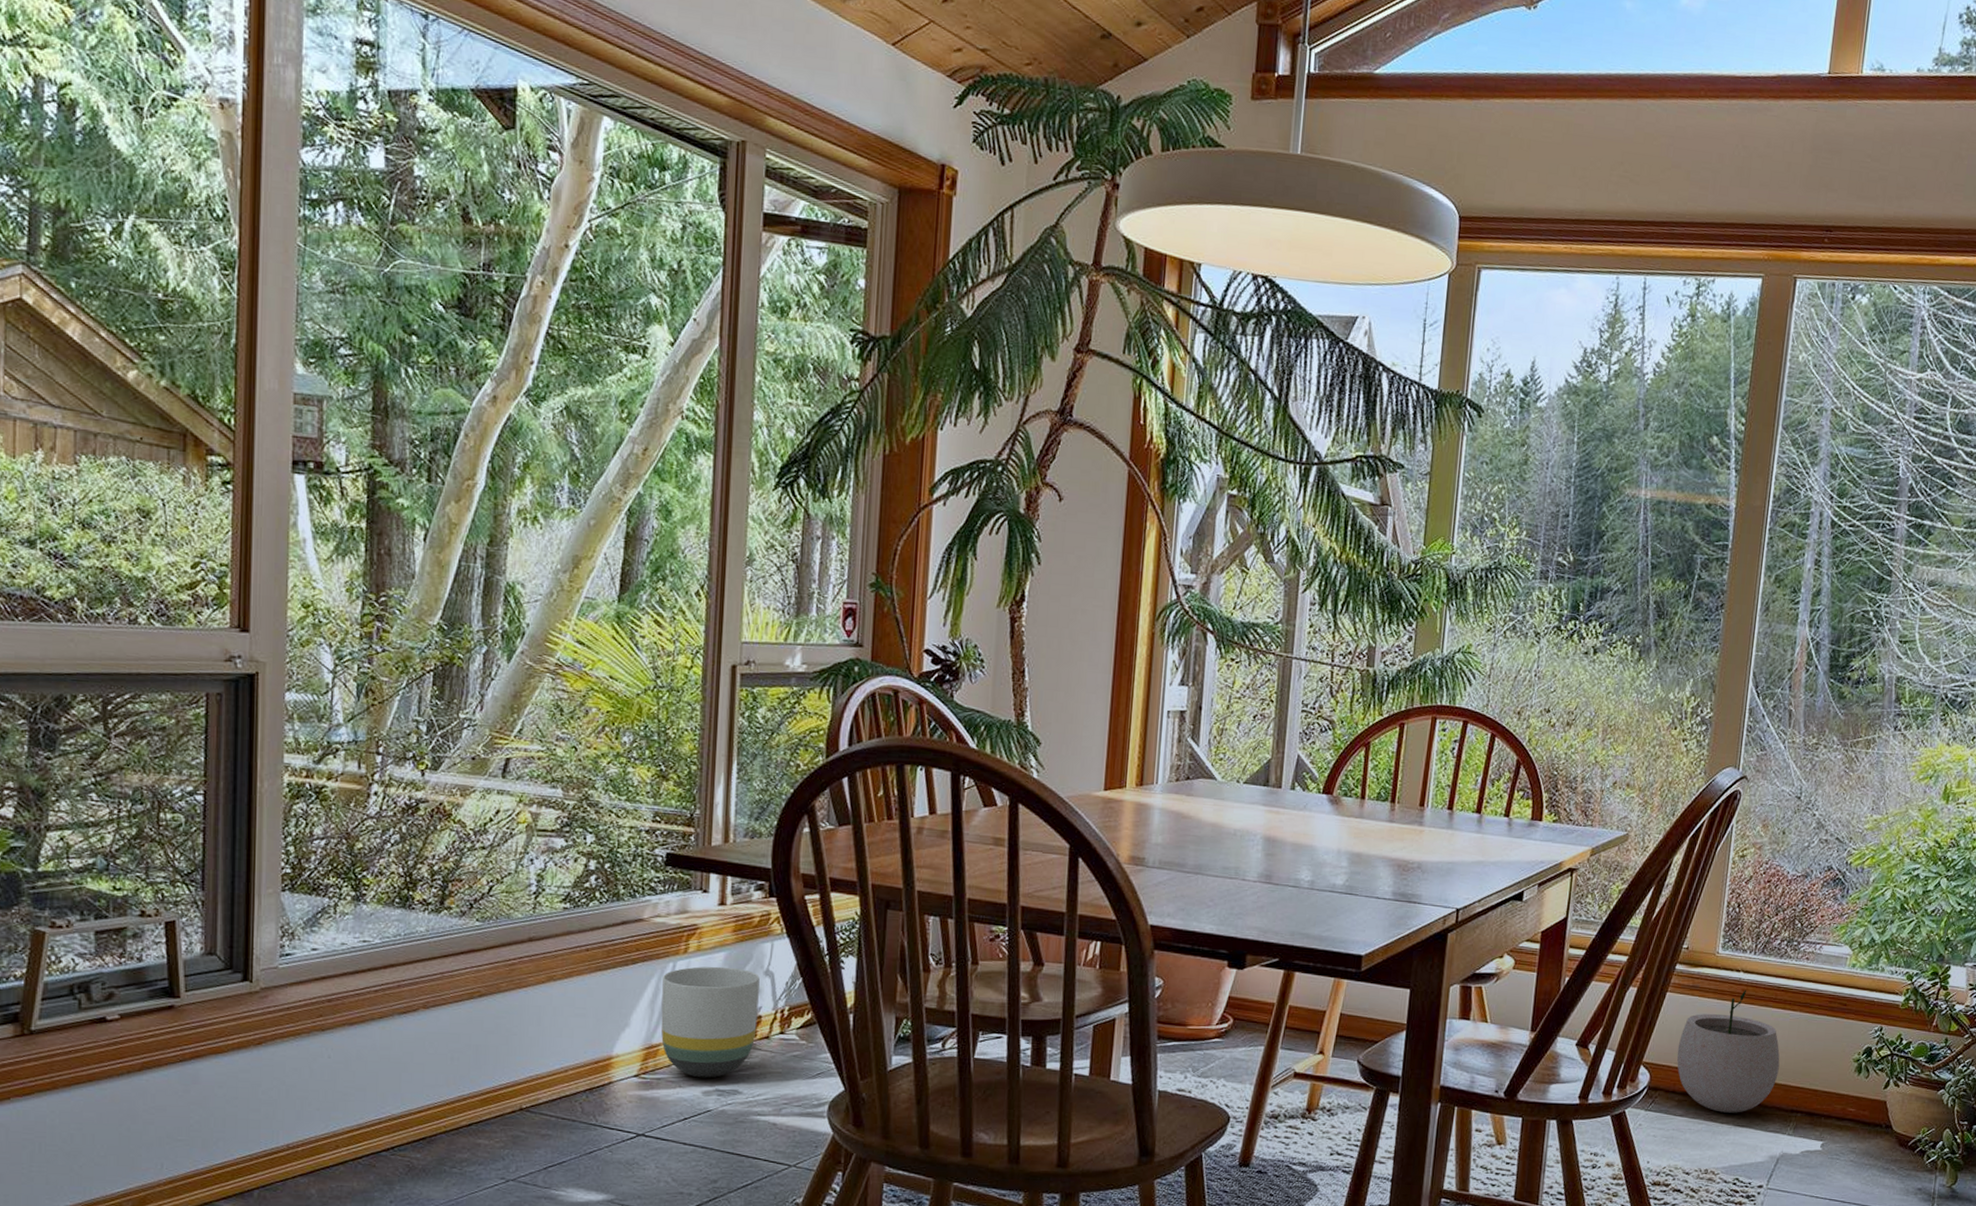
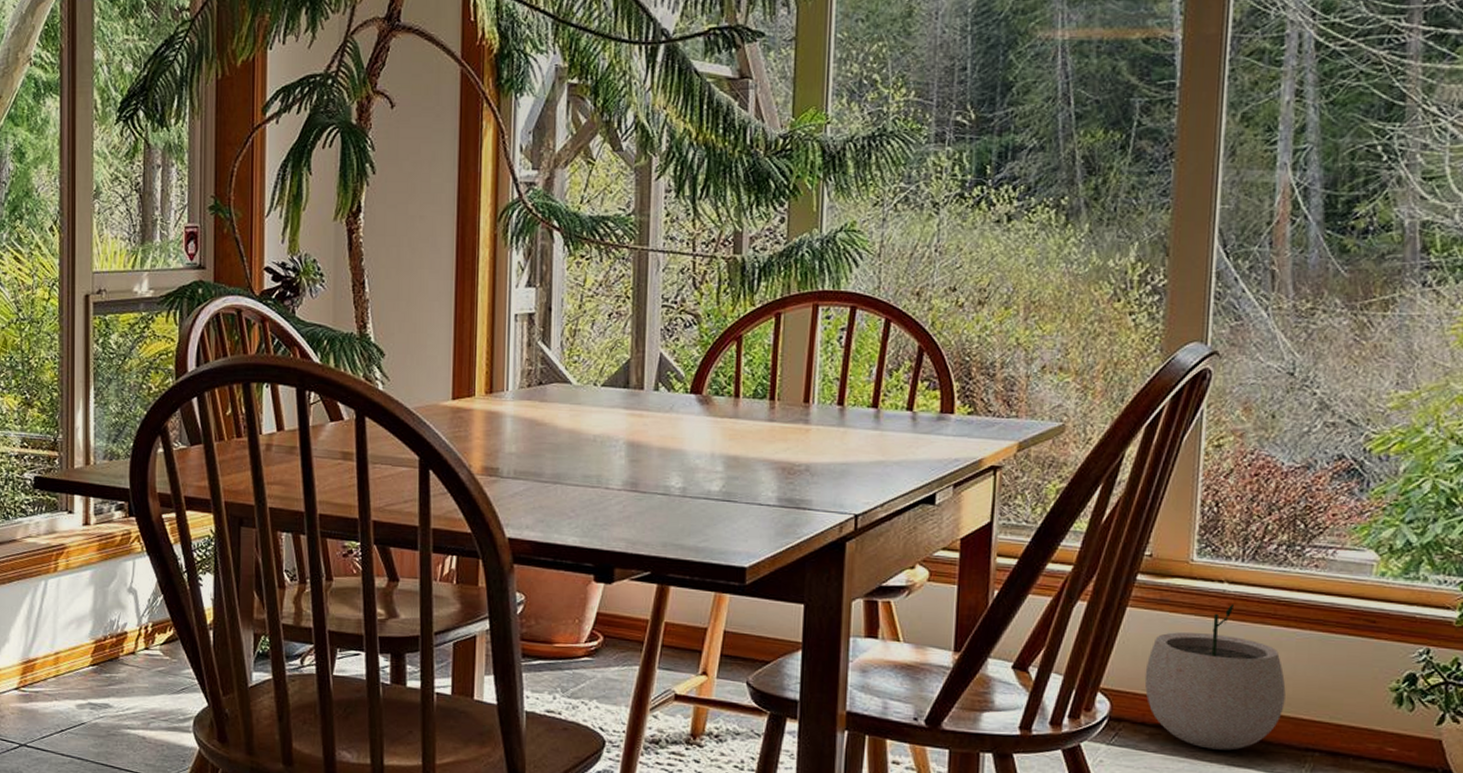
planter: present [661,966,760,1078] -> none [36,584,124,692]

